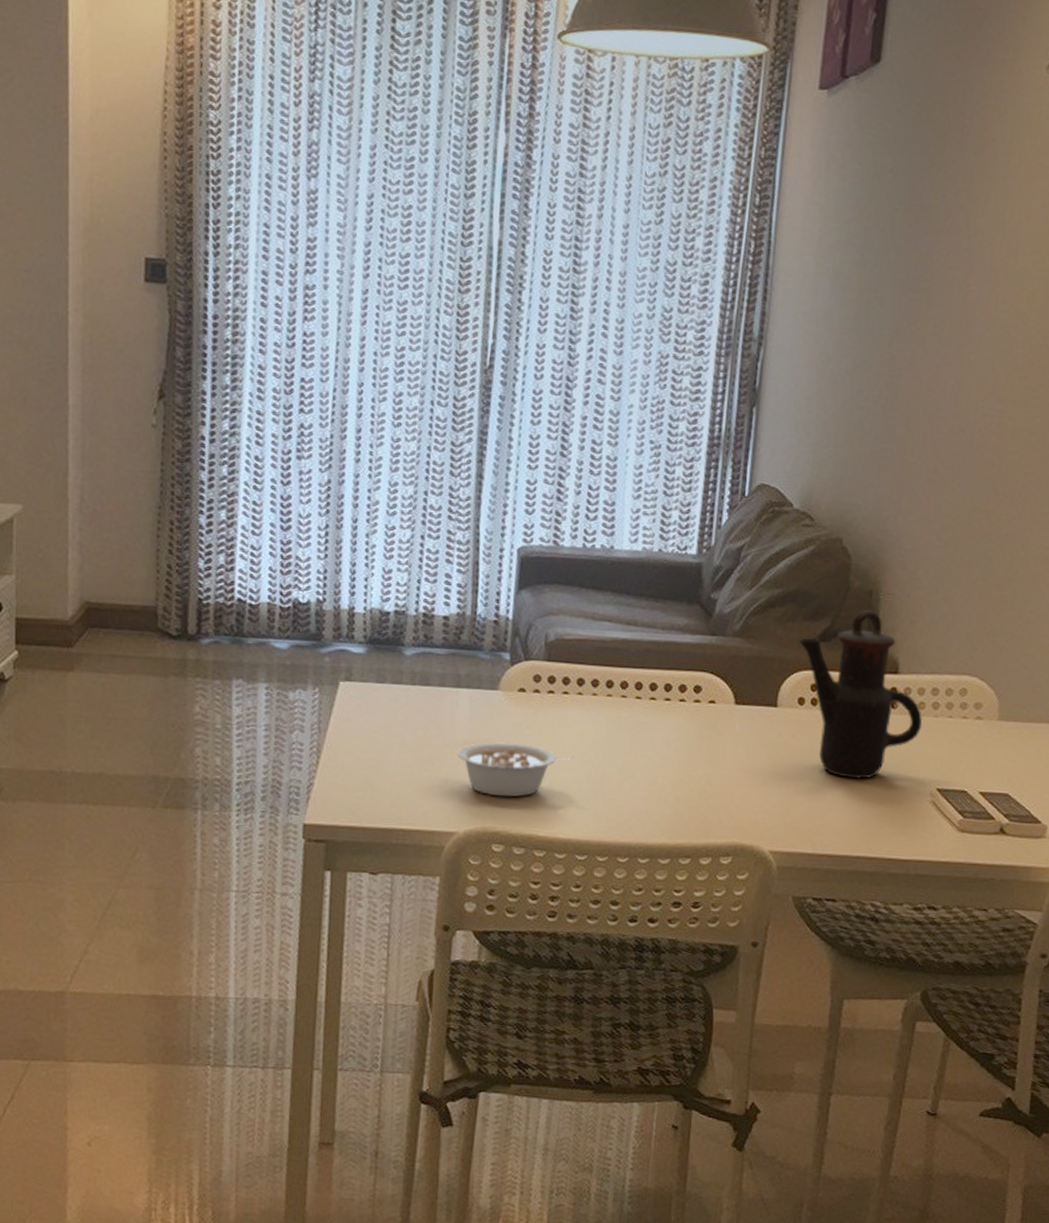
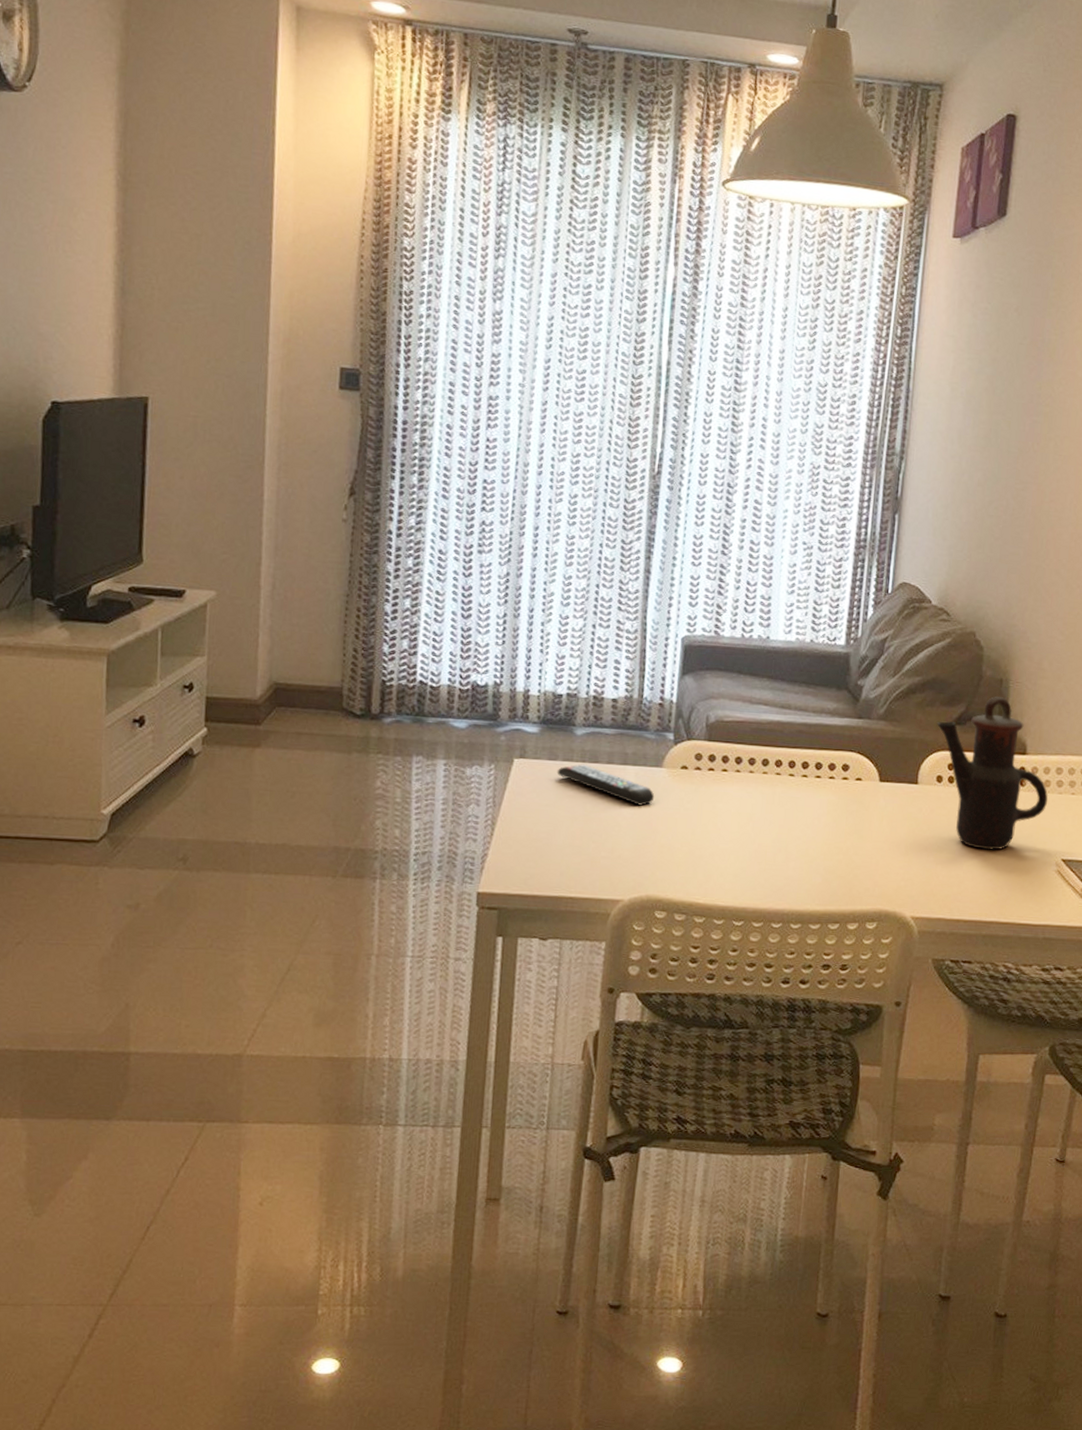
remote control: none [385,687,491,732] -> present [557,764,655,806]
legume: present [458,741,573,797] -> none [624,815,731,867]

